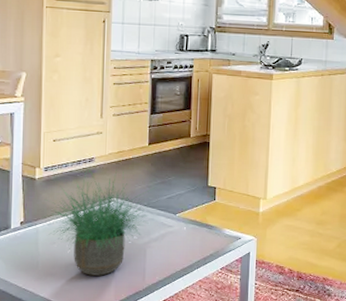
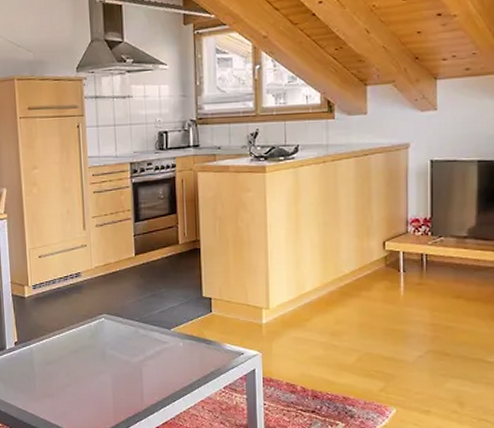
potted plant: present [44,167,154,276] -> none [37,282,144,397]

